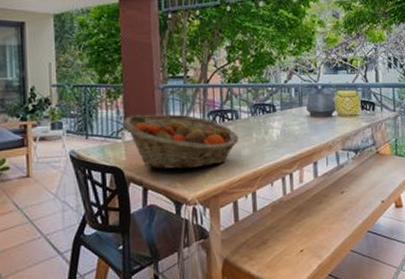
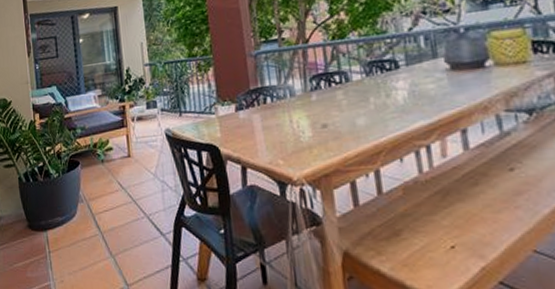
fruit basket: present [123,114,239,170] -> none [215,82,351,146]

